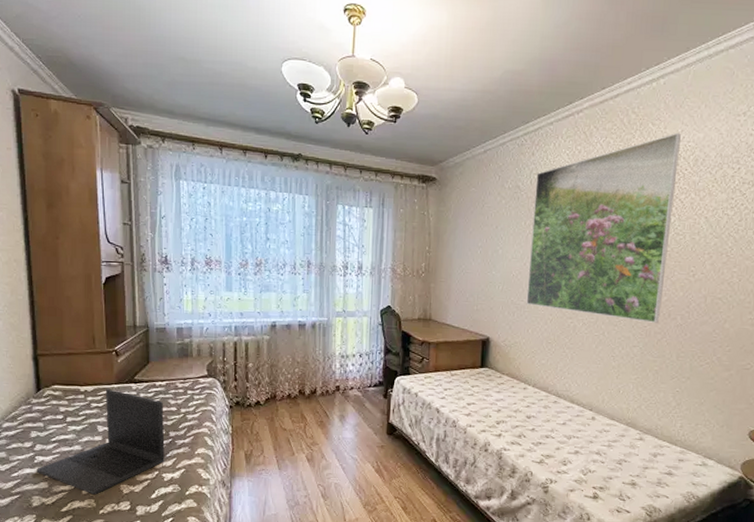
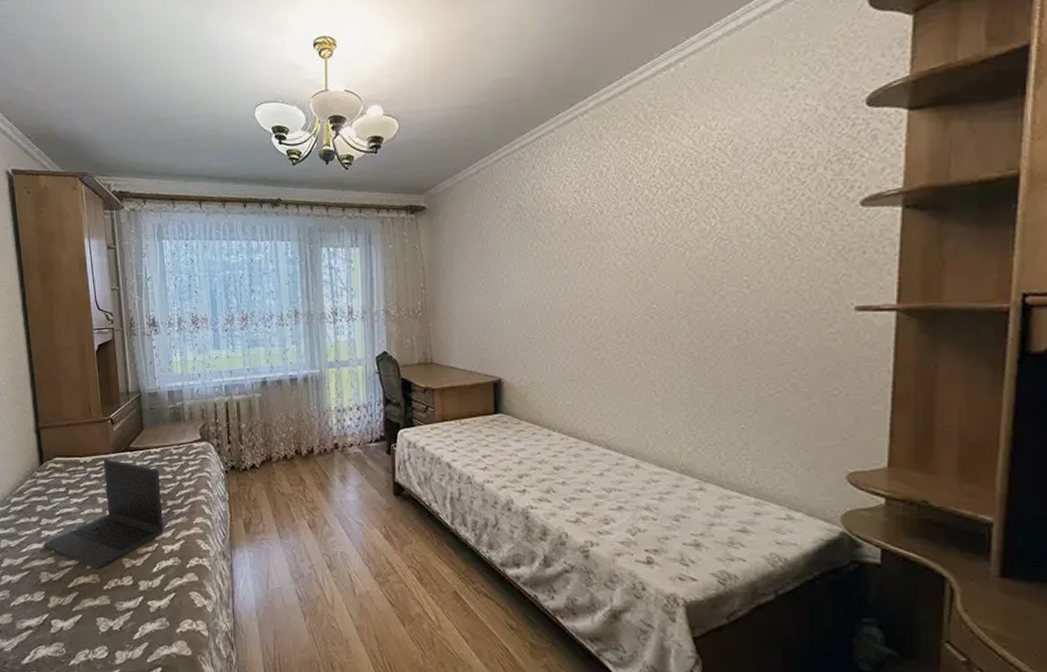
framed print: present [526,132,681,323] -> none [540,120,713,347]

